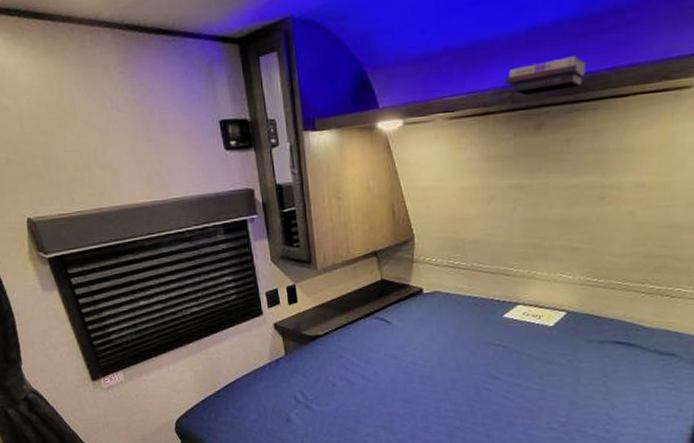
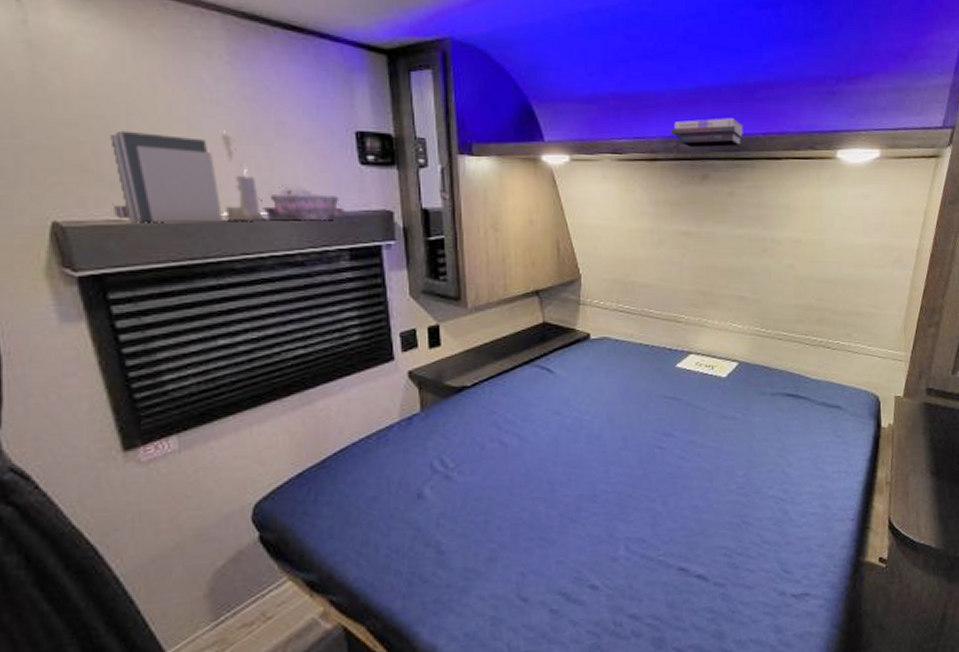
books: none [52,141,132,215] -> present [110,130,222,224]
candle: none [122,132,160,208] -> present [220,130,264,221]
decorative basket: none [154,172,217,205] -> present [259,184,345,221]

